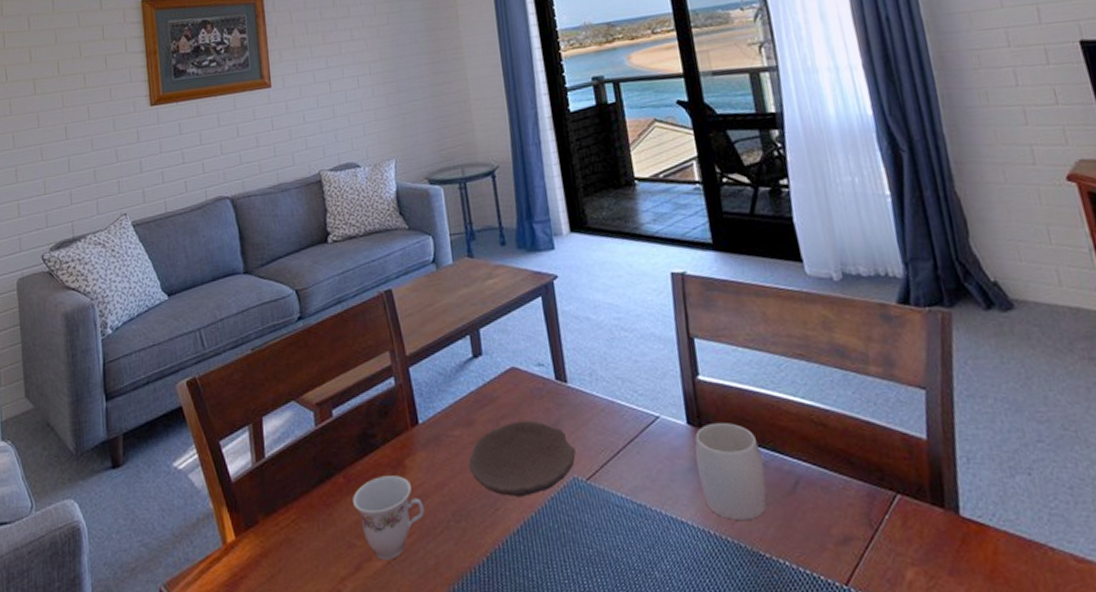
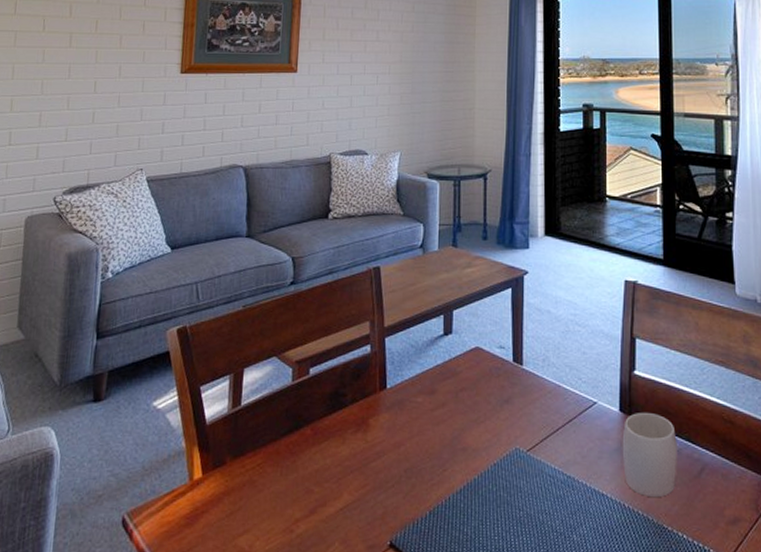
teacup: present [351,475,425,560] -> none [315,432,380,507]
bowl: present [468,420,576,498] -> none [426,394,521,461]

